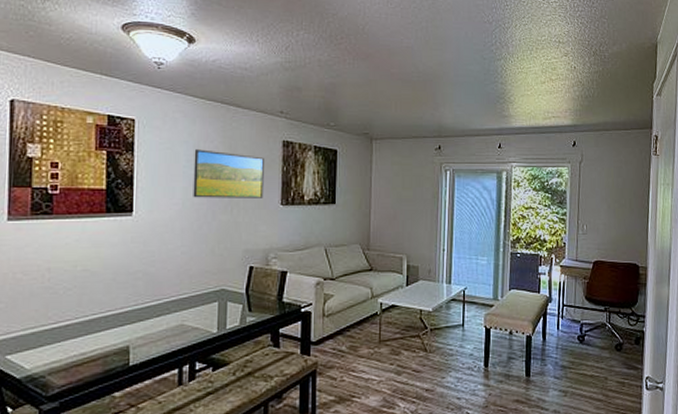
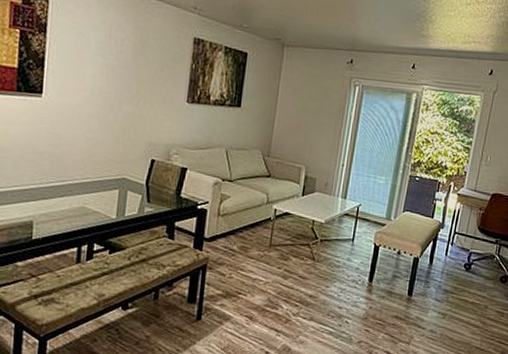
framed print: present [193,149,264,198] -> none [101,37,174,94]

